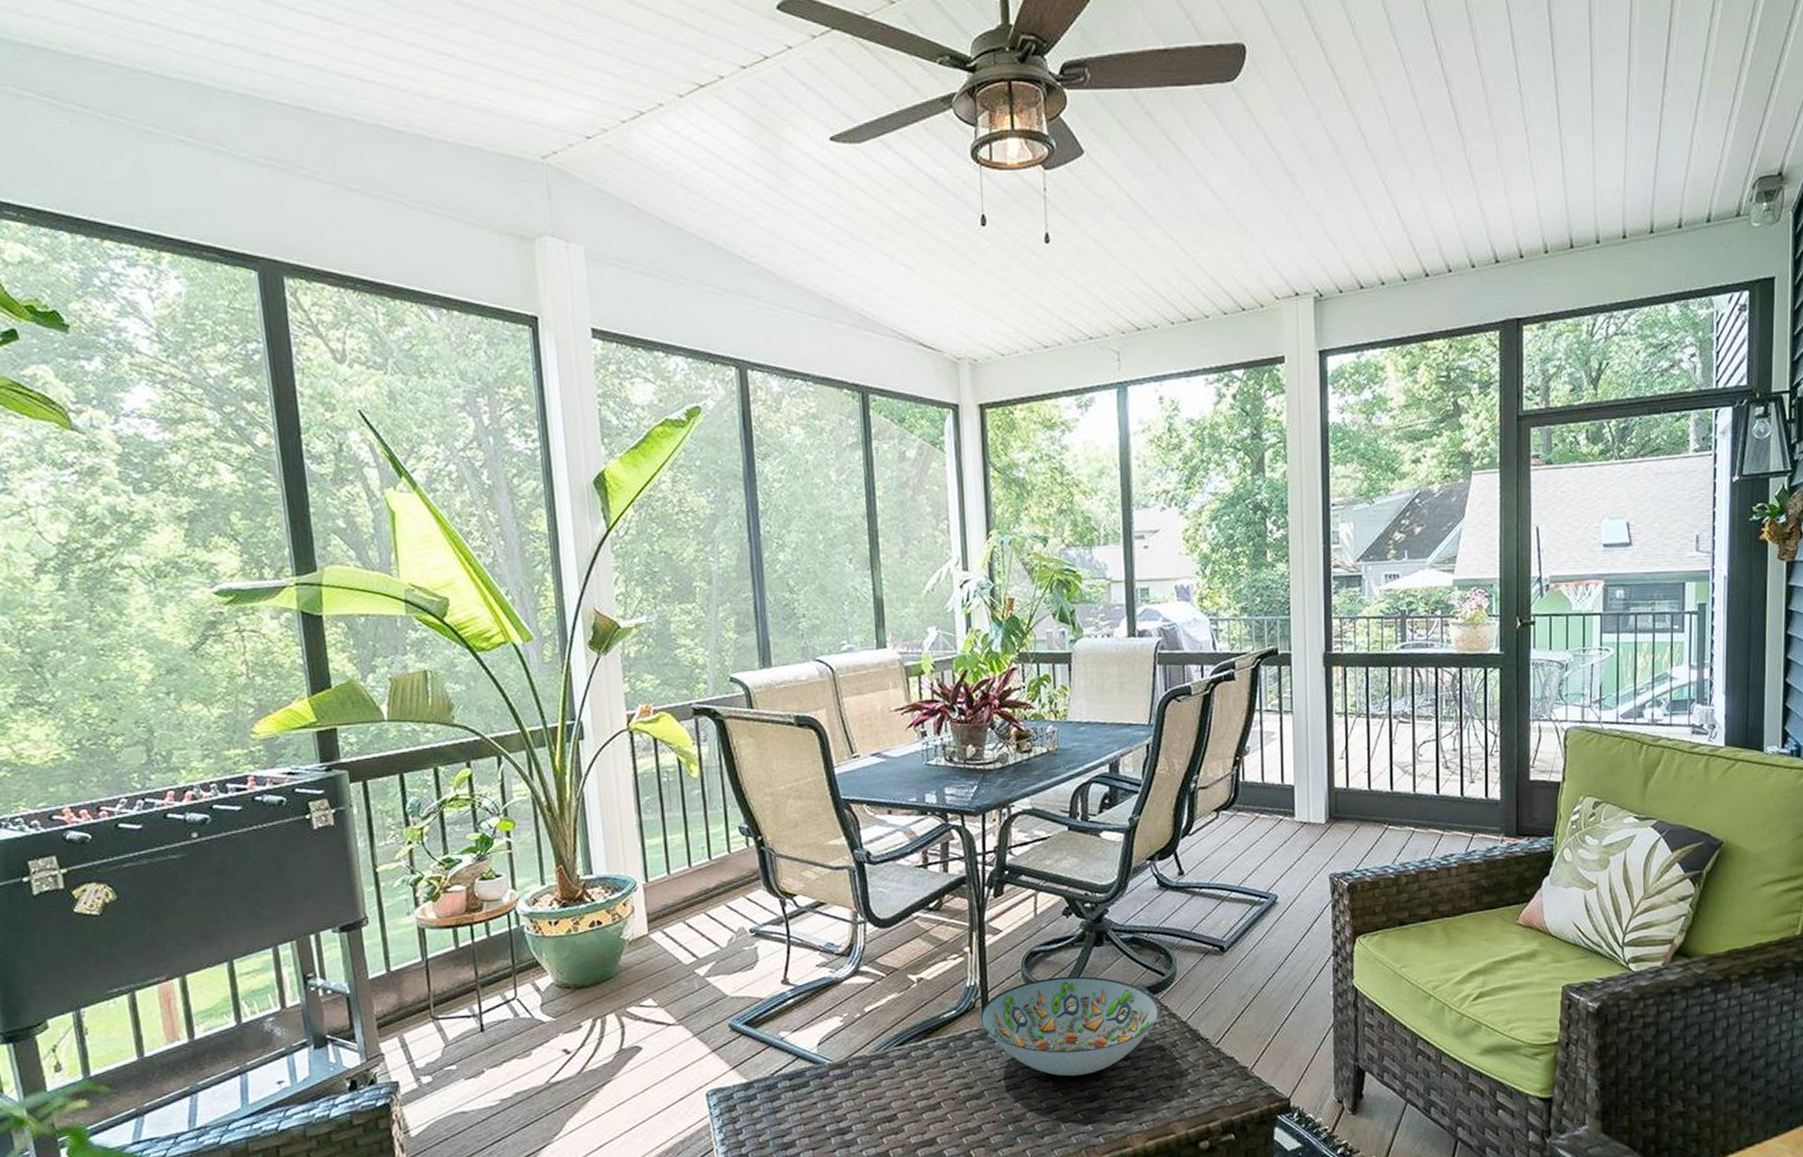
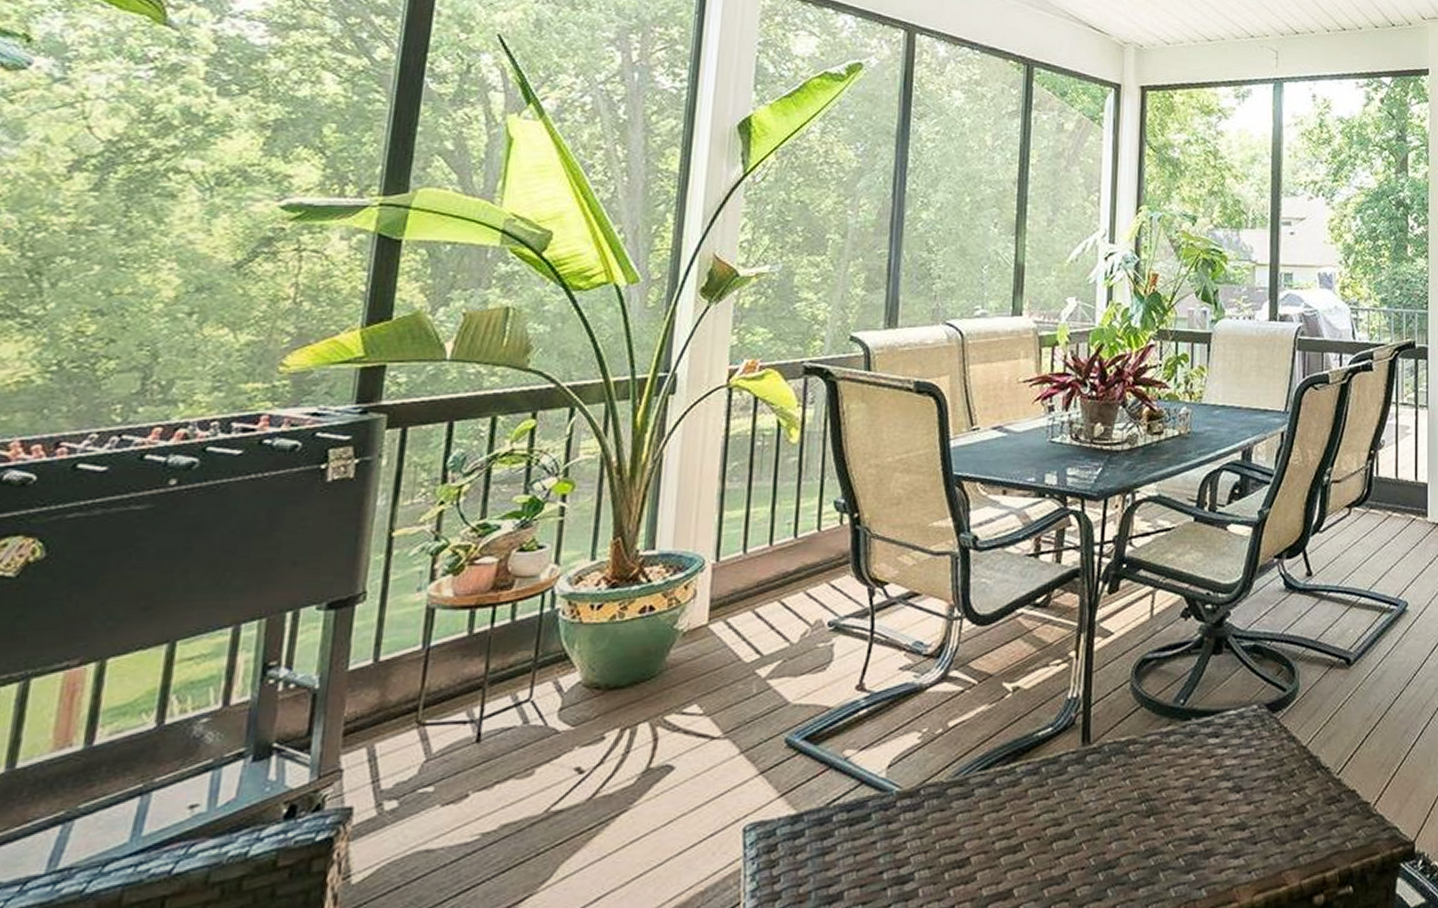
decorative bowl: present [980,976,1159,1076] -> none [1079,689,1278,812]

